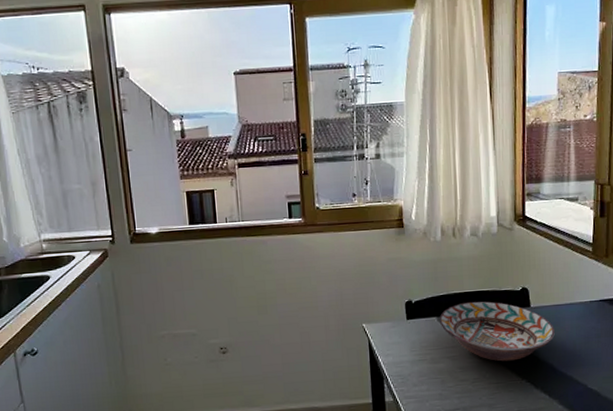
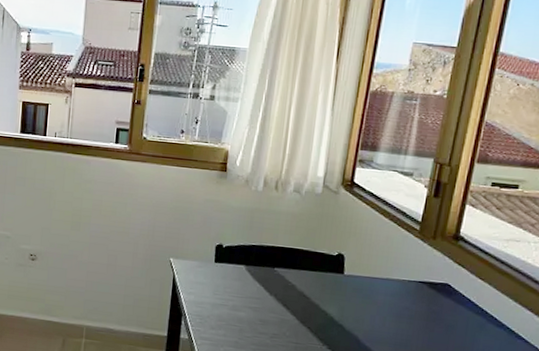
decorative bowl: present [439,301,555,362] -> none [247,257,366,325]

